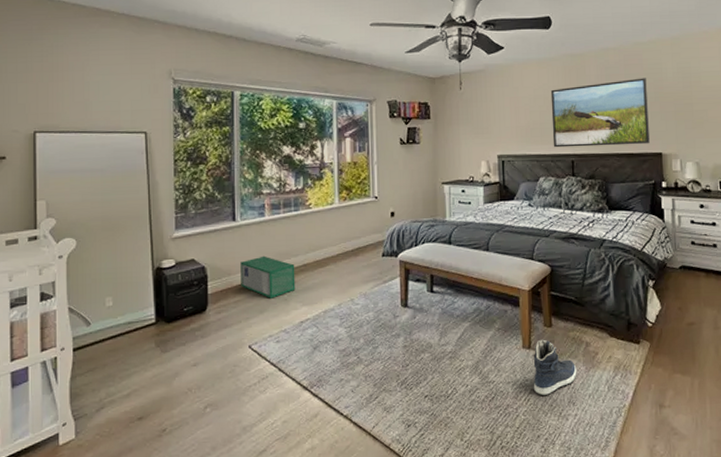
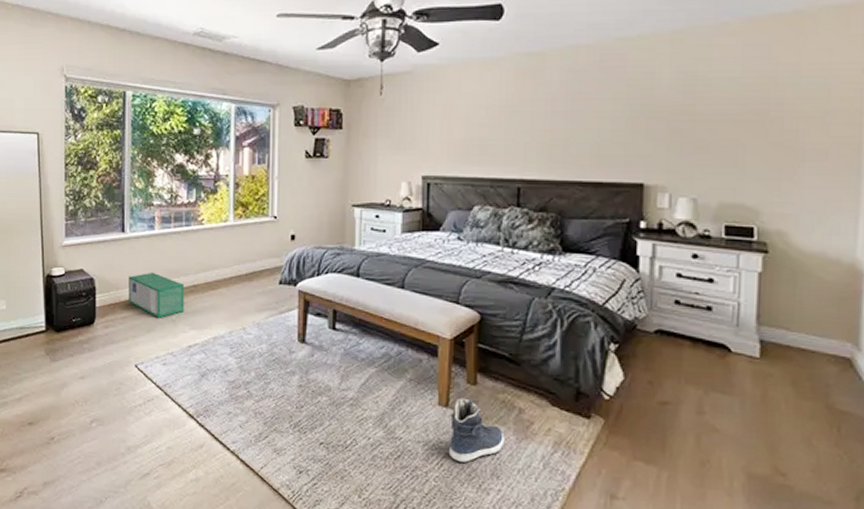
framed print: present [550,78,650,148] -> none [494,85,630,172]

